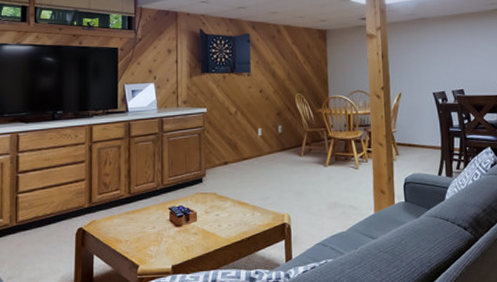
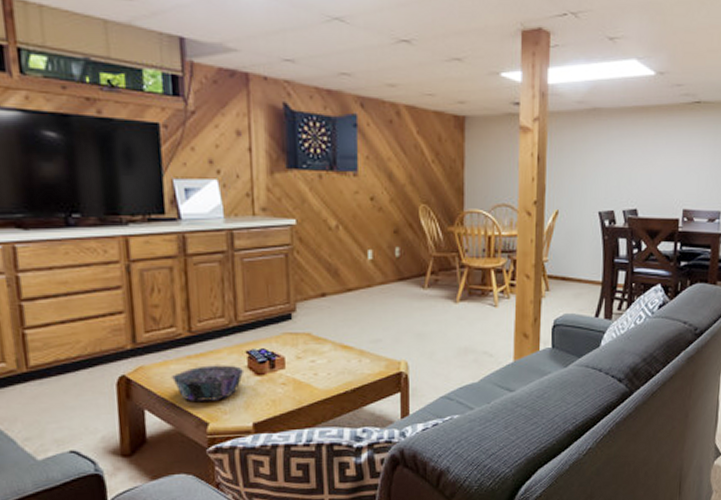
decorative bowl: none [114,218,167,248] -> present [171,365,245,401]

